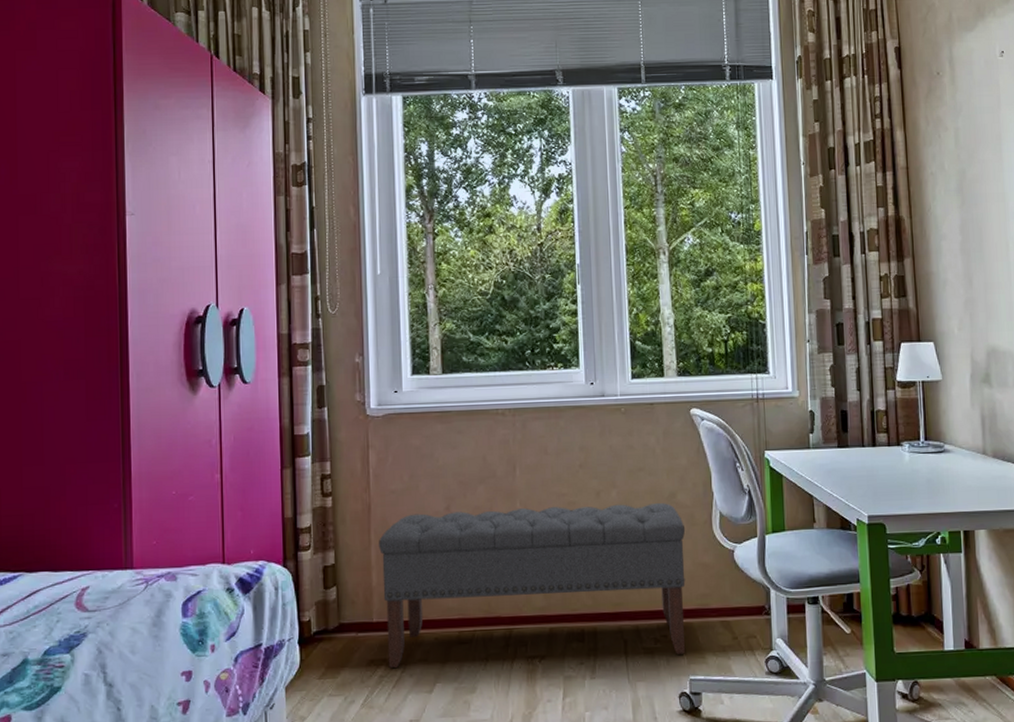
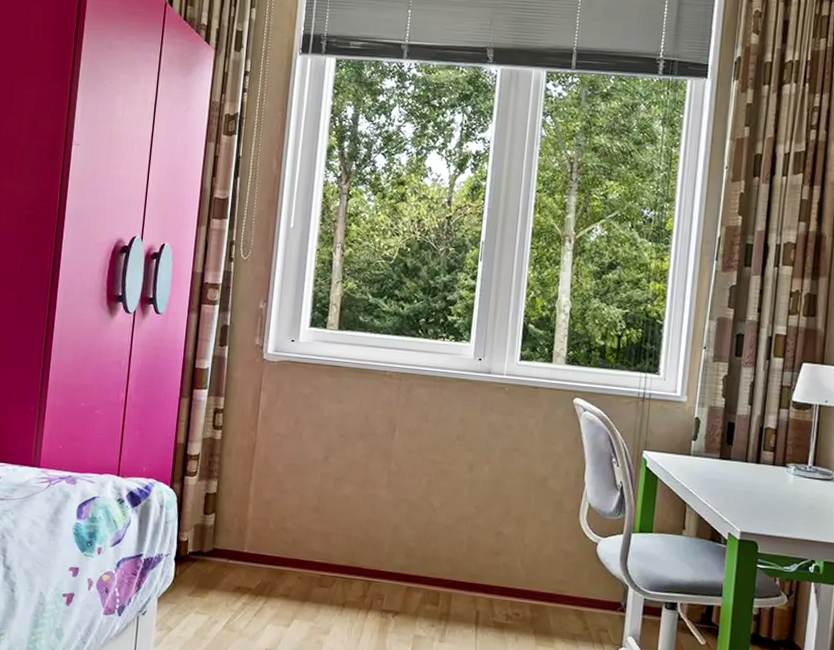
bench: present [379,503,686,668] -> none [252,458,552,635]

